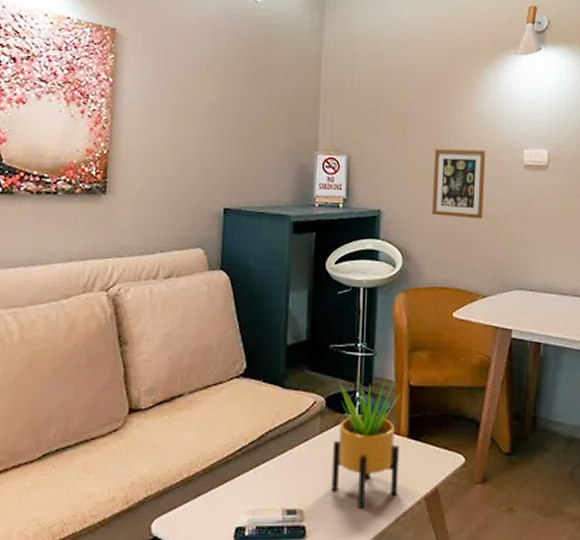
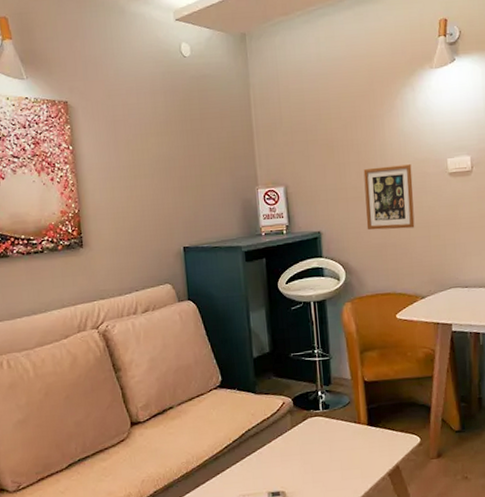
potted plant: present [331,376,401,508] -> none [303,375,364,487]

